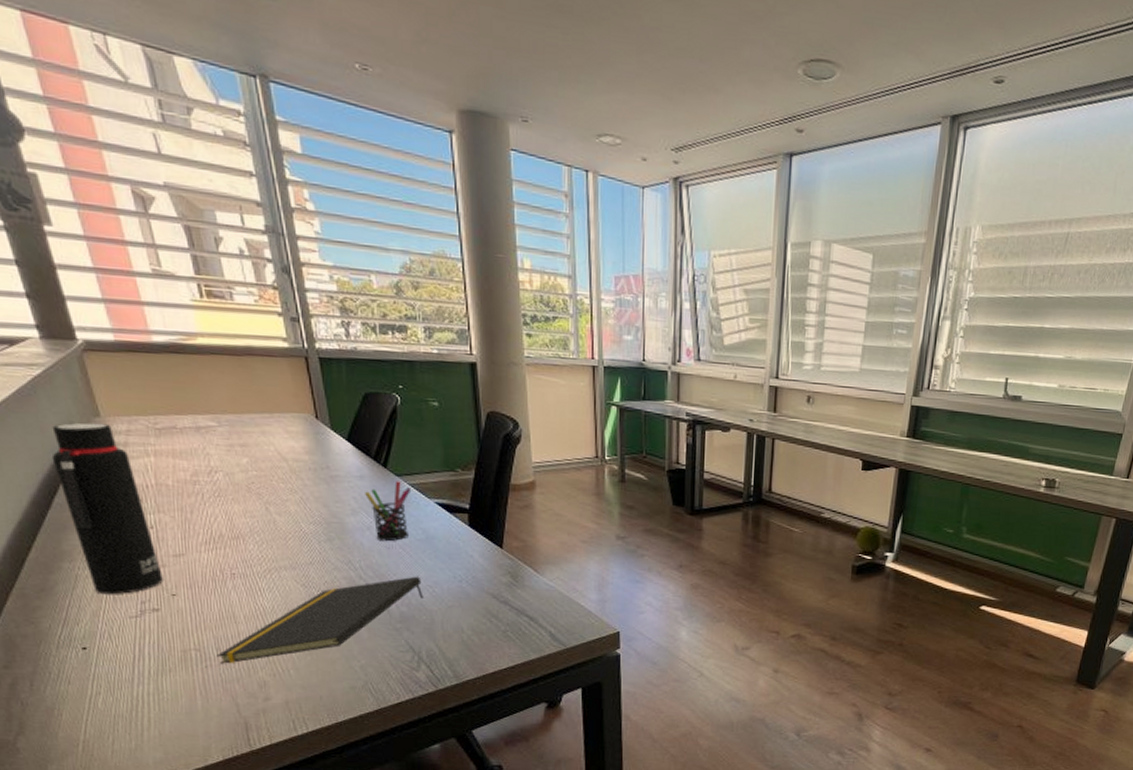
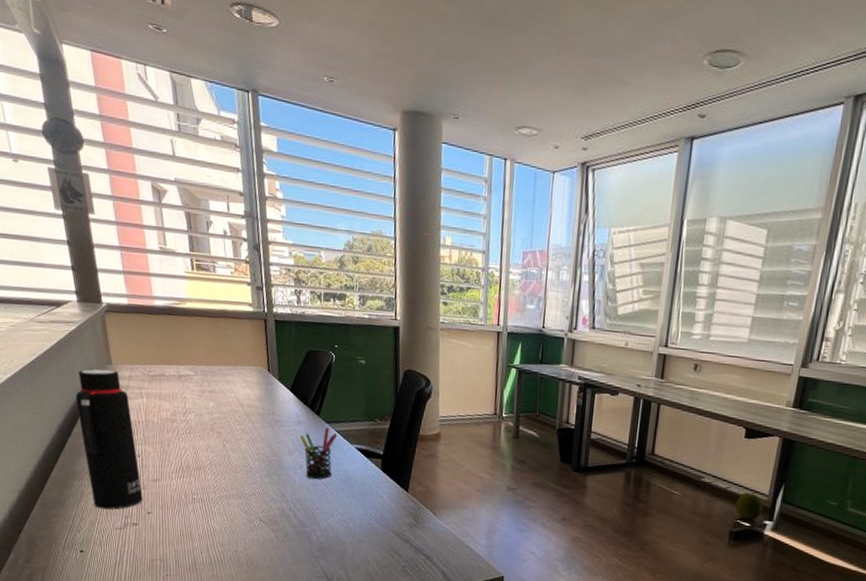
notepad: present [217,576,424,664] -> none [175,511,339,575]

